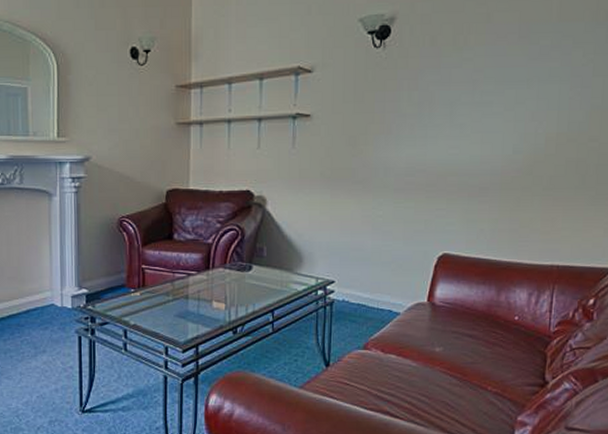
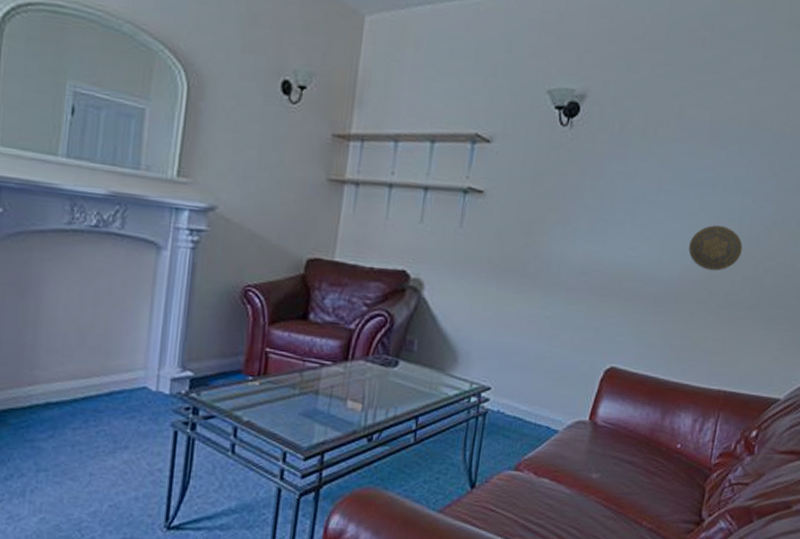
decorative plate: none [509,116,563,158] -> present [688,225,743,271]

